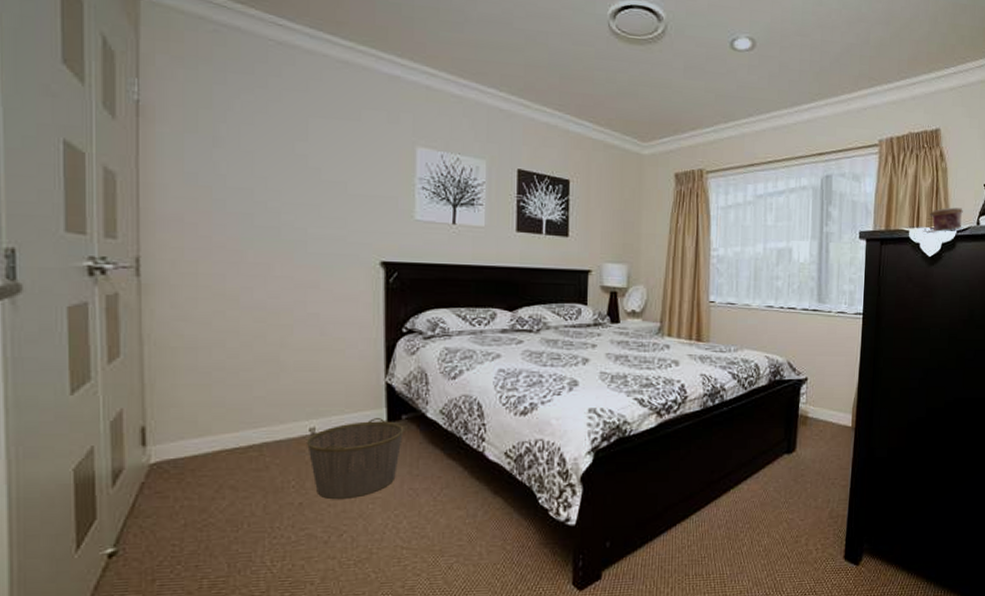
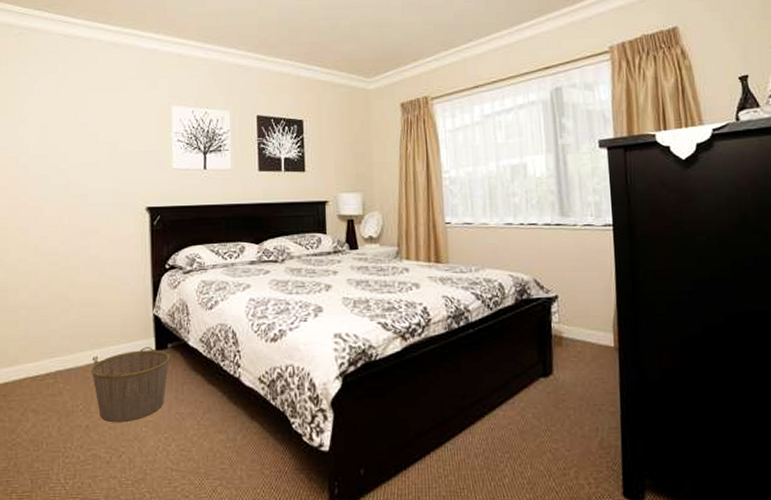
jewelry box: present [923,207,969,233] -> none [672,105,727,134]

